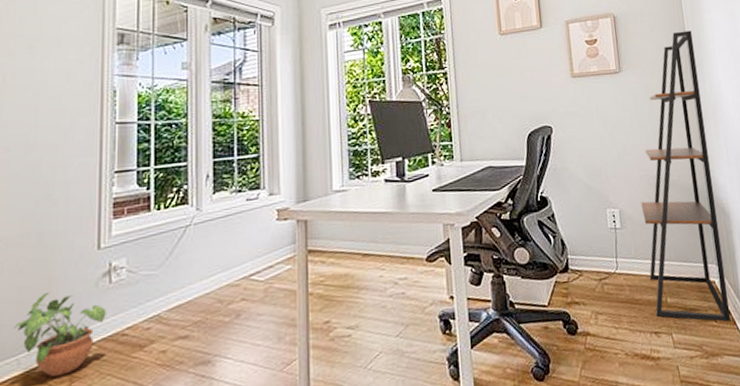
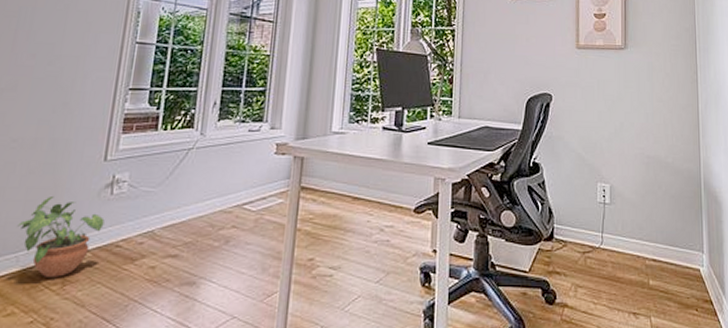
shelving unit: present [641,31,731,323] -> none [632,15,713,313]

